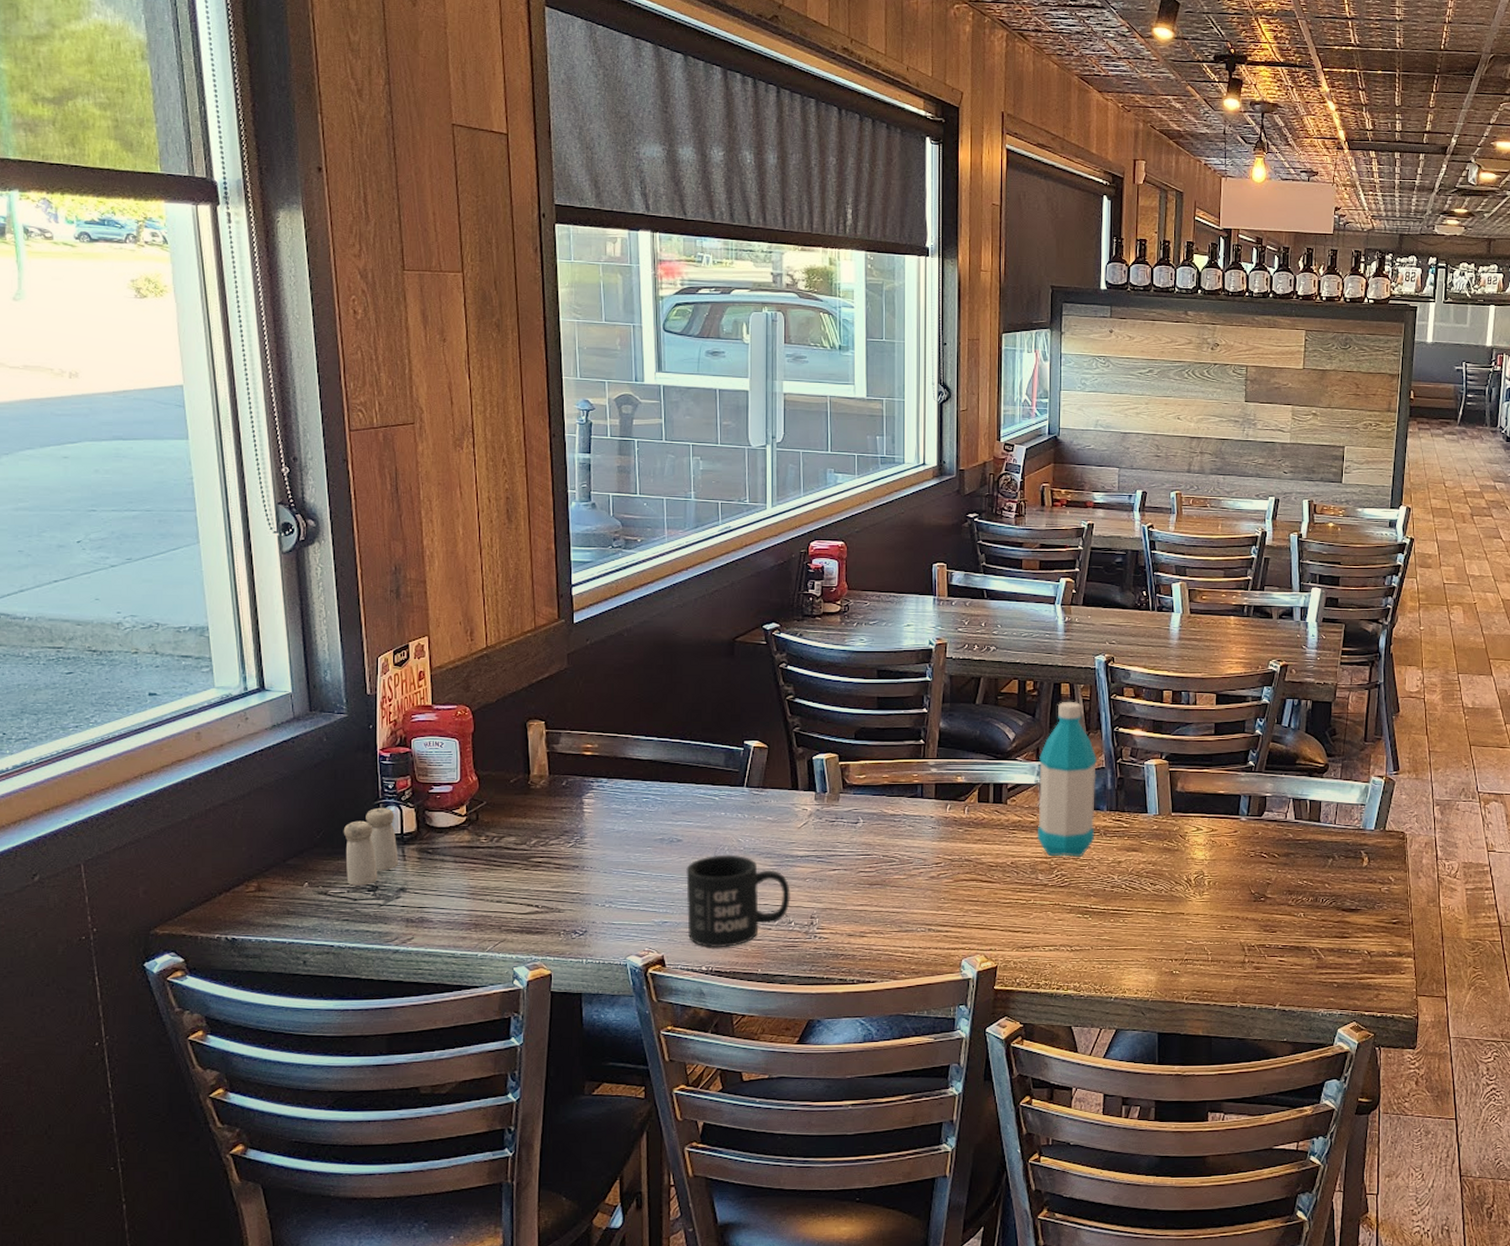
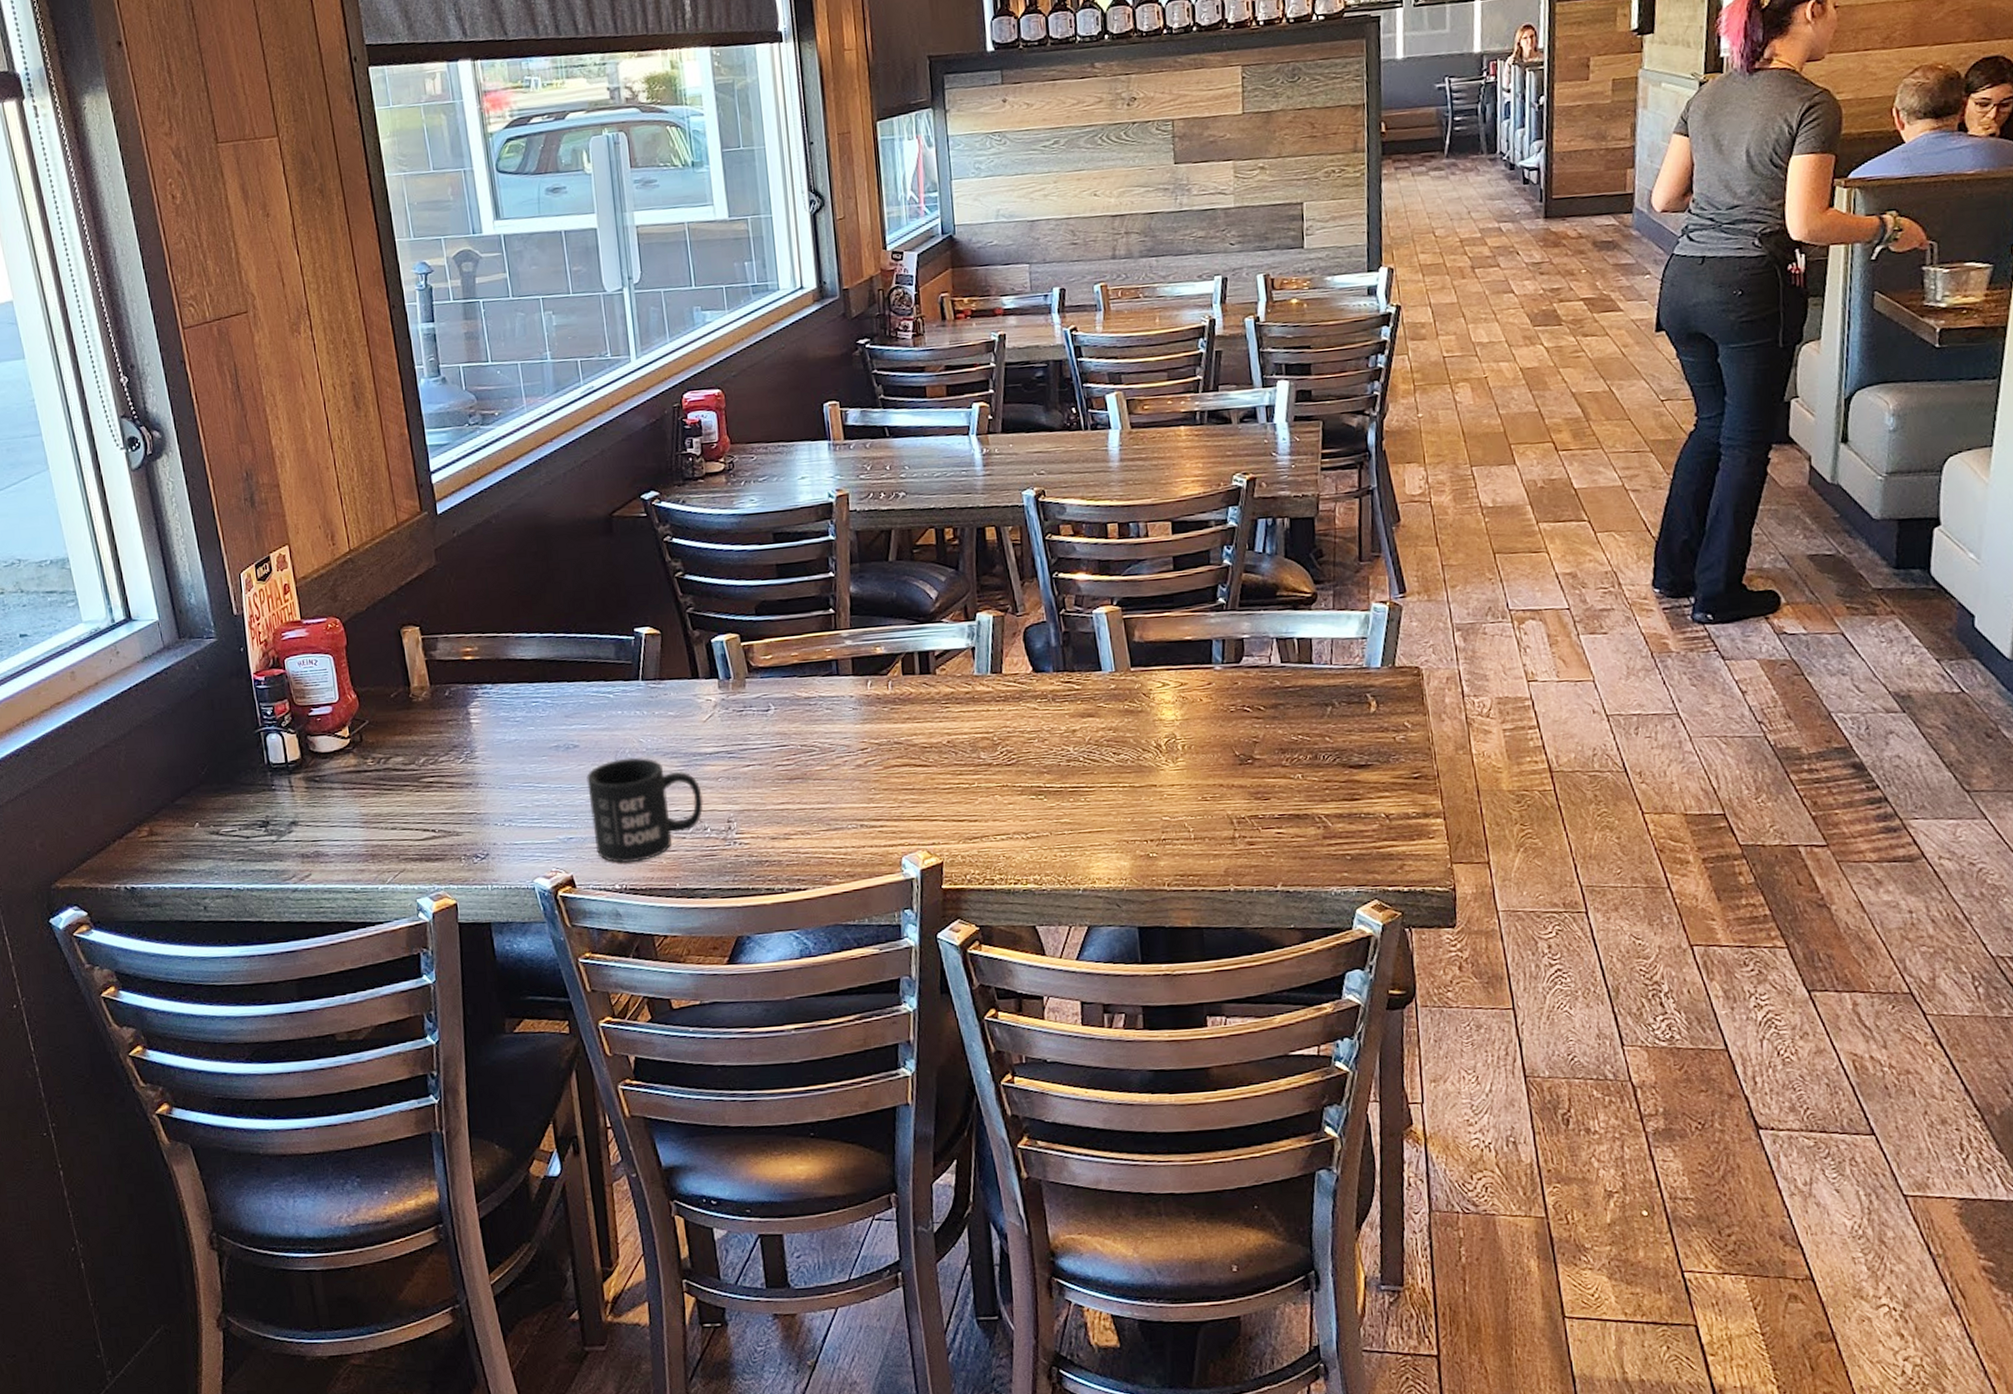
salt and pepper shaker: present [343,807,398,886] -> none [227,735,287,823]
water bottle: present [1037,701,1098,857] -> none [968,547,1042,730]

